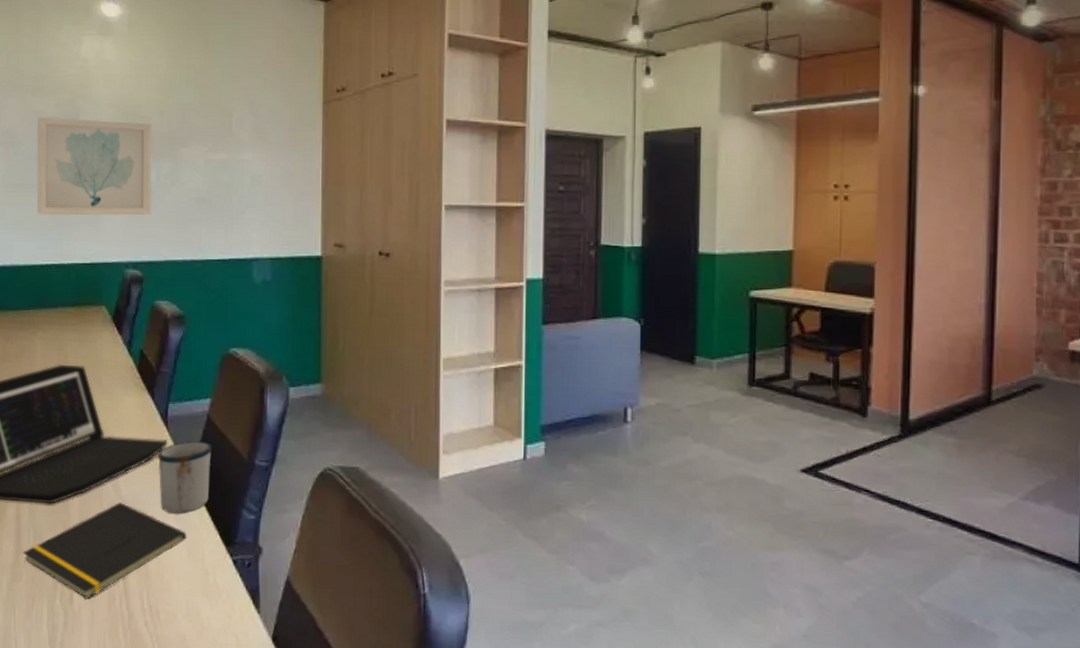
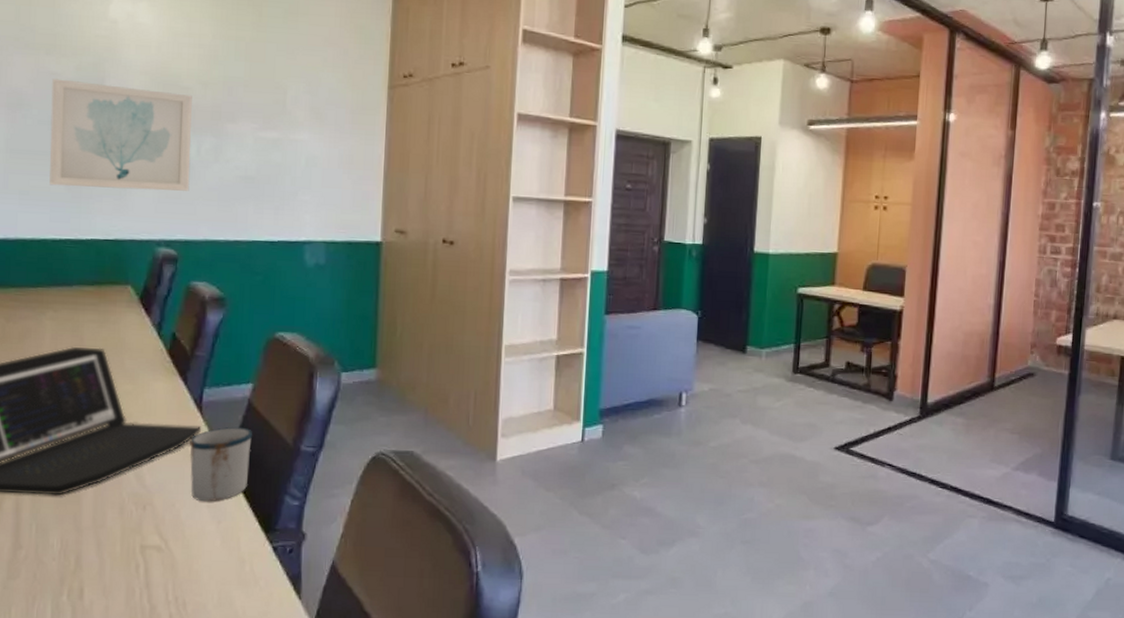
notepad: present [22,502,187,599] -> none [22,492,221,594]

